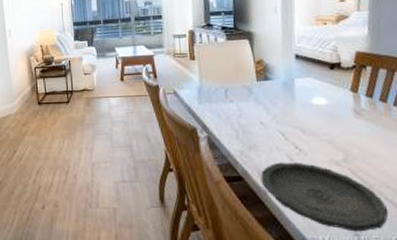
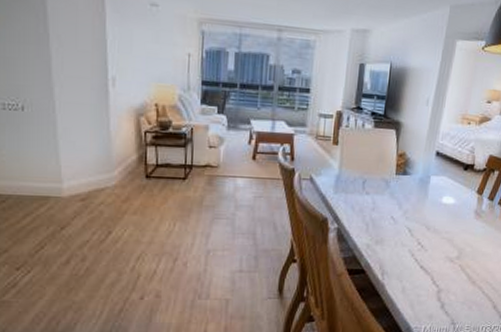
plate: present [260,162,389,232] -> none [381,257,483,321]

